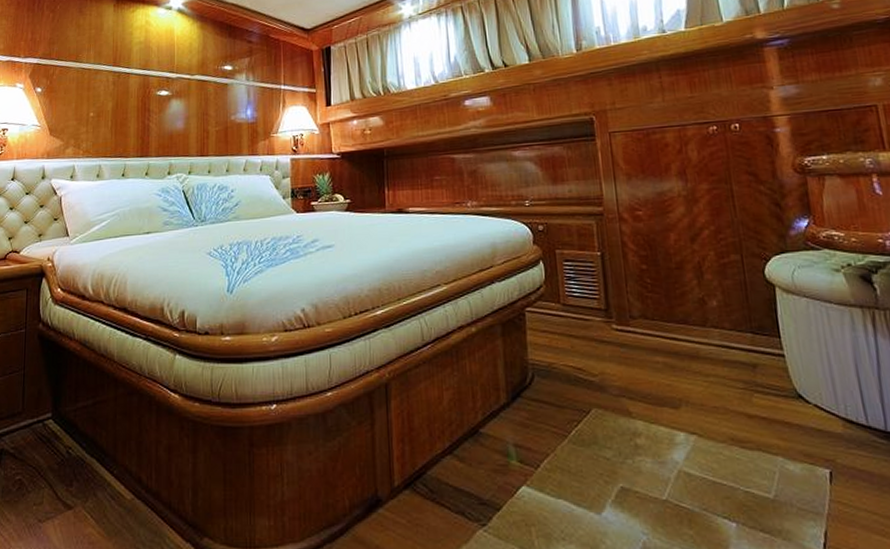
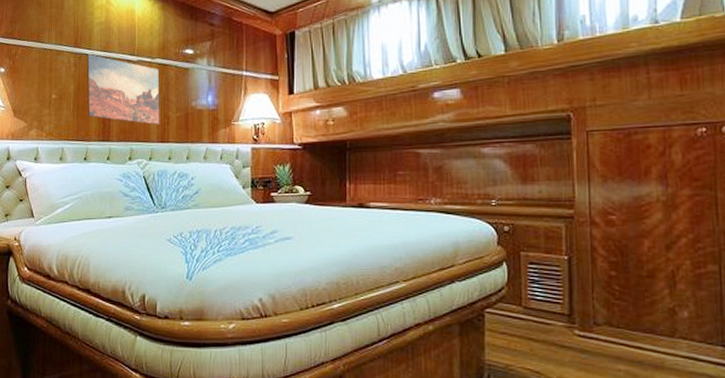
wall art: none [126,73,199,139] -> present [87,54,160,125]

